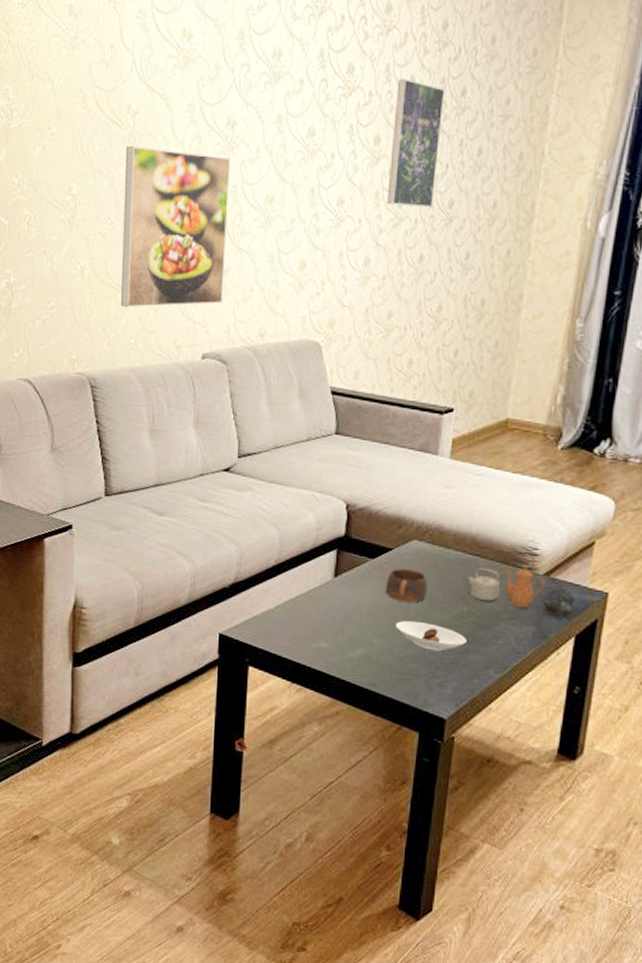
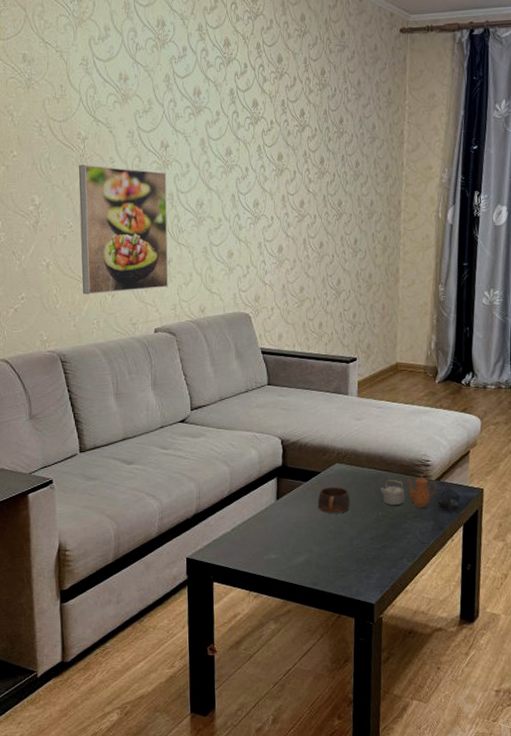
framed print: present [386,78,445,208] -> none [291,111,328,207]
saucer: present [395,620,467,652] -> none [328,528,384,550]

